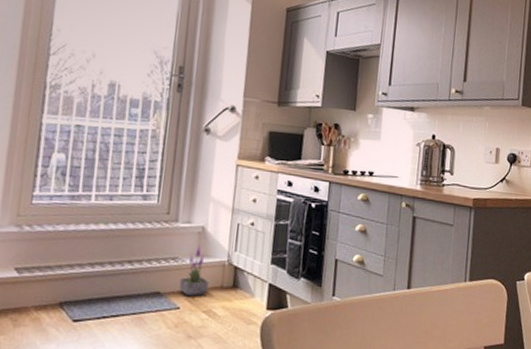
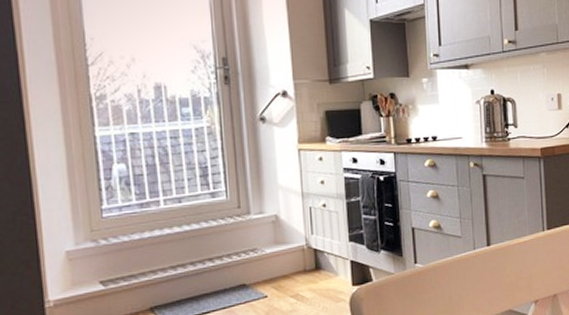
potted plant: present [178,245,210,297] -> none [262,233,293,284]

